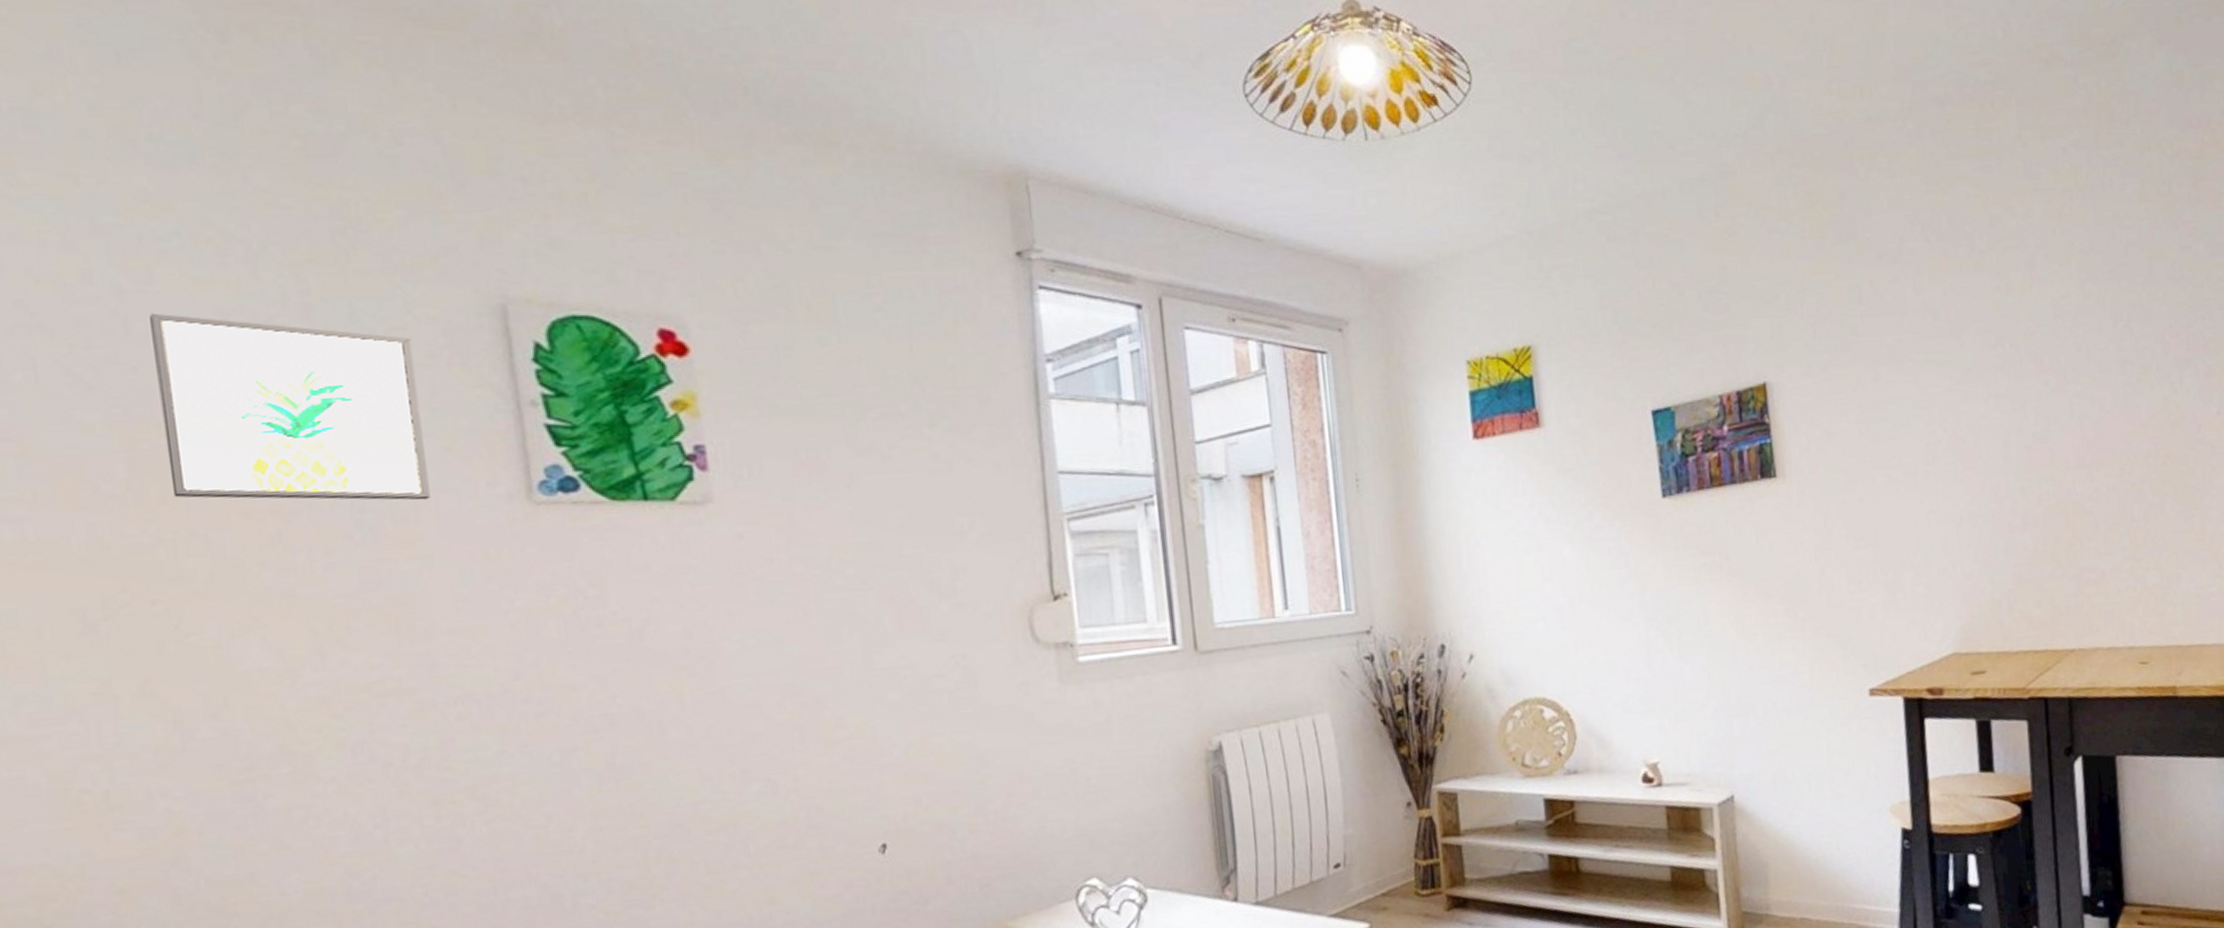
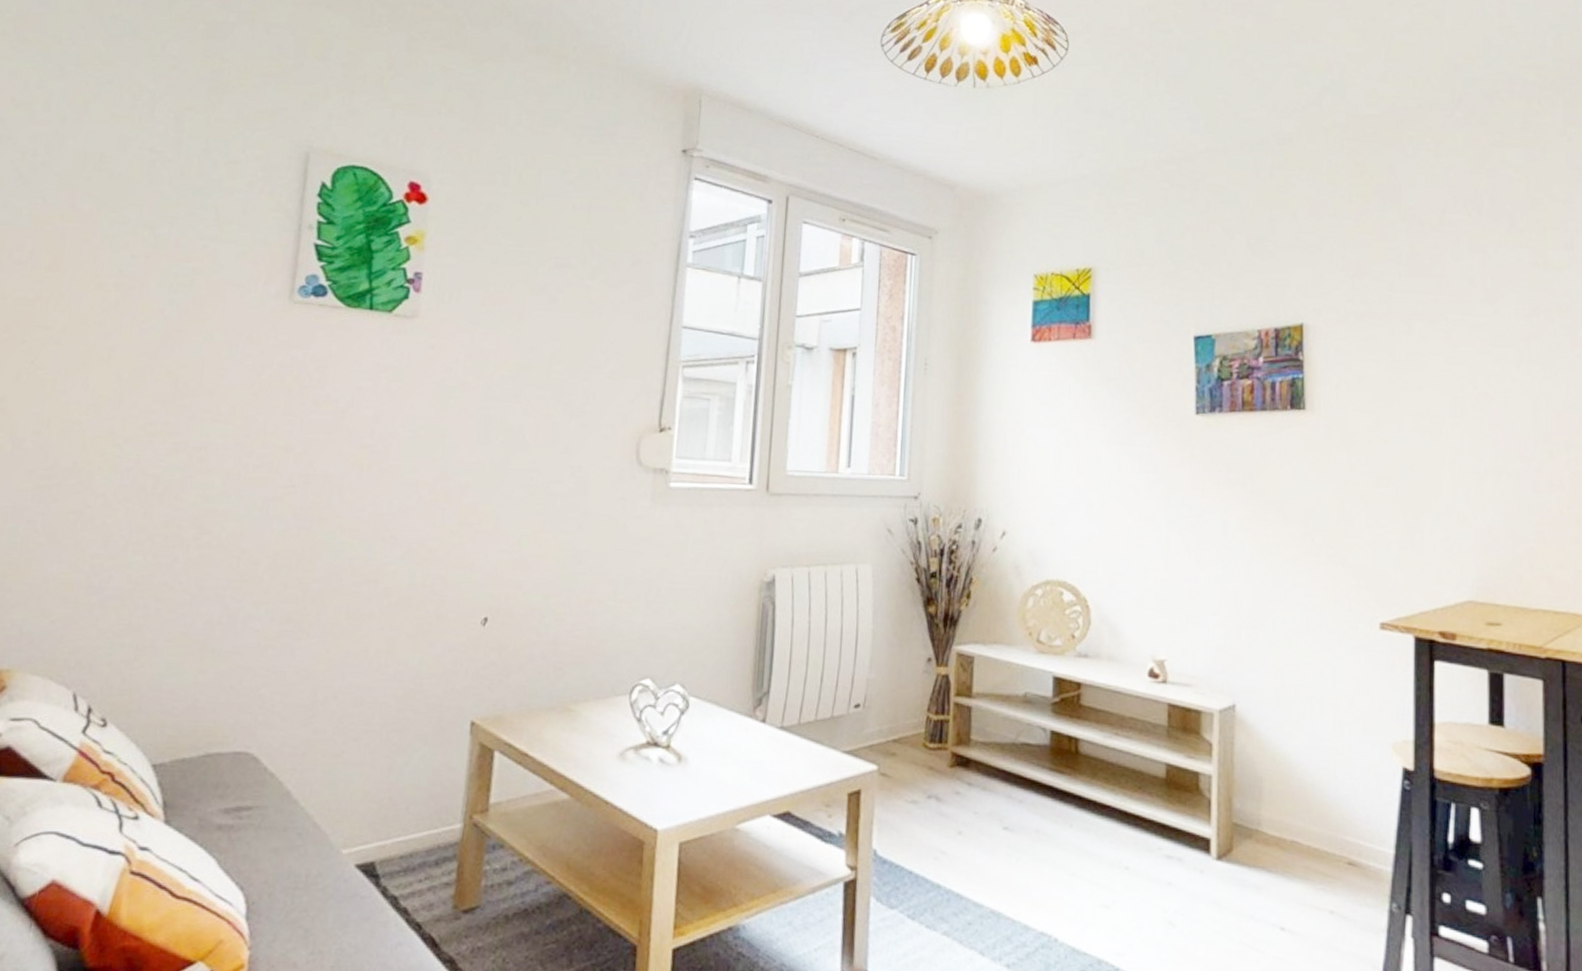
wall art: present [150,313,432,501] -> none [58,135,240,290]

